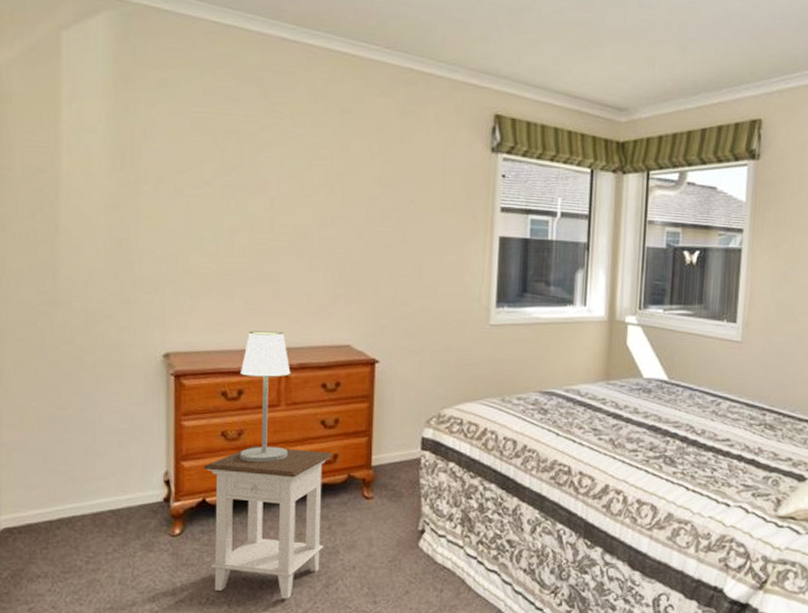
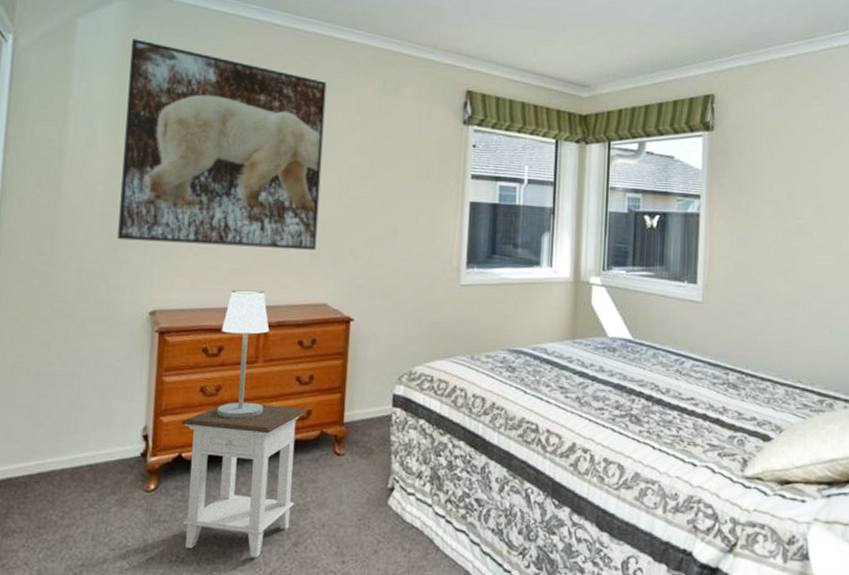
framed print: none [124,55,342,289] -> present [117,39,327,250]

